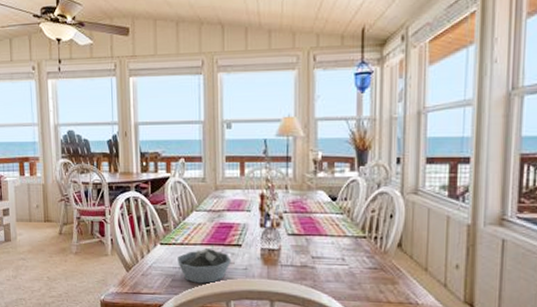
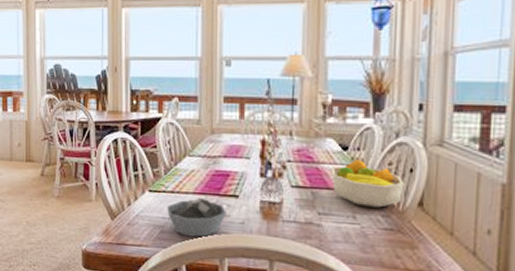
fruit bowl: none [324,207,386,250] -> present [332,158,405,208]

